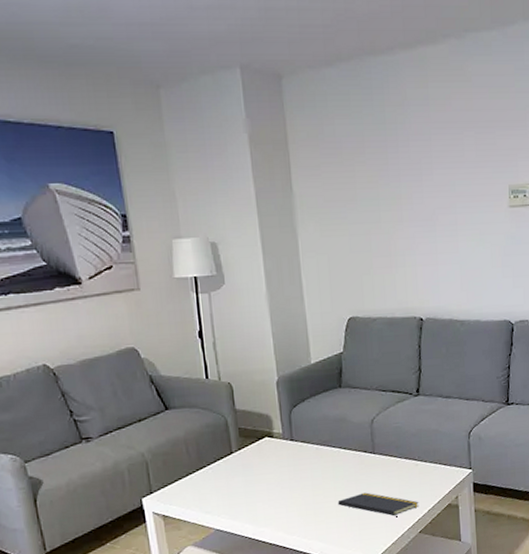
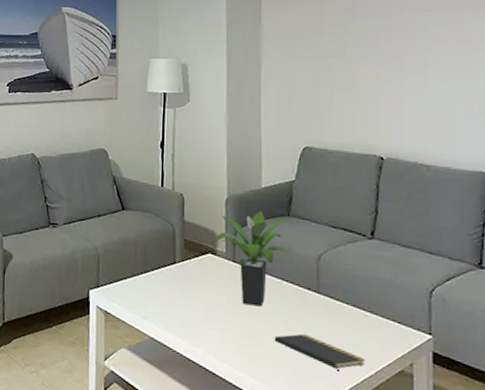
potted plant: none [267,387,347,479] -> present [211,211,292,307]

